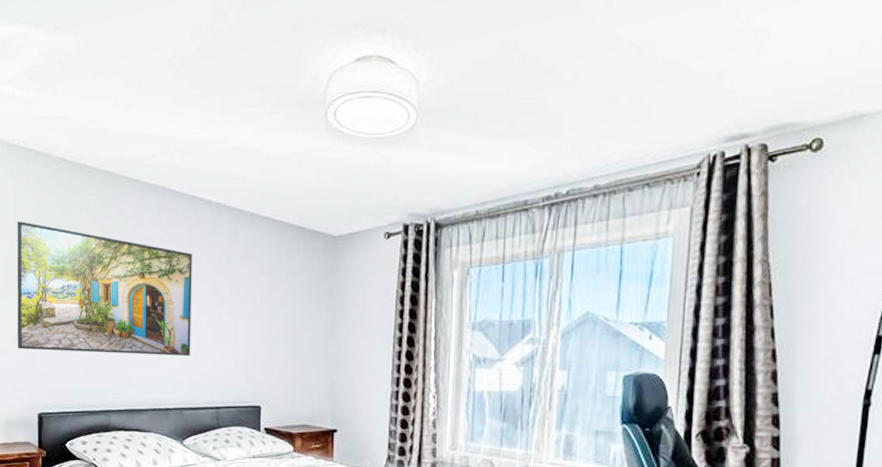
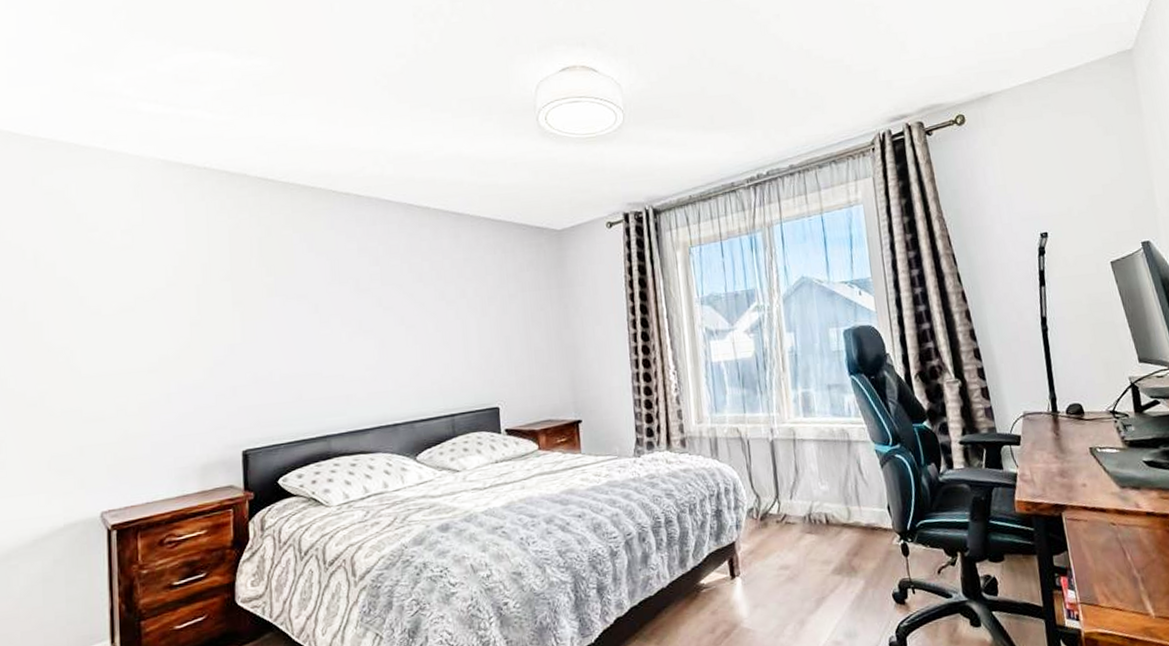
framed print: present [17,221,192,356] -> none [210,245,418,382]

